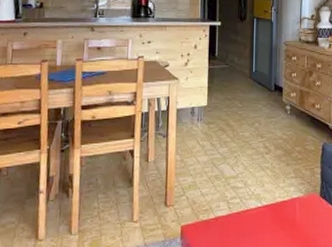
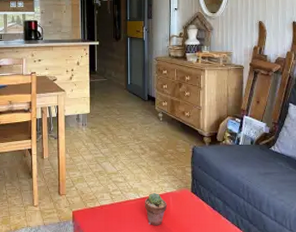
potted succulent: none [266,198,294,239] -> present [144,192,168,226]

